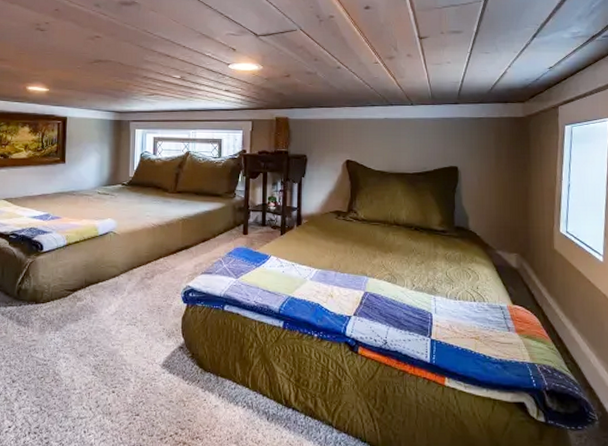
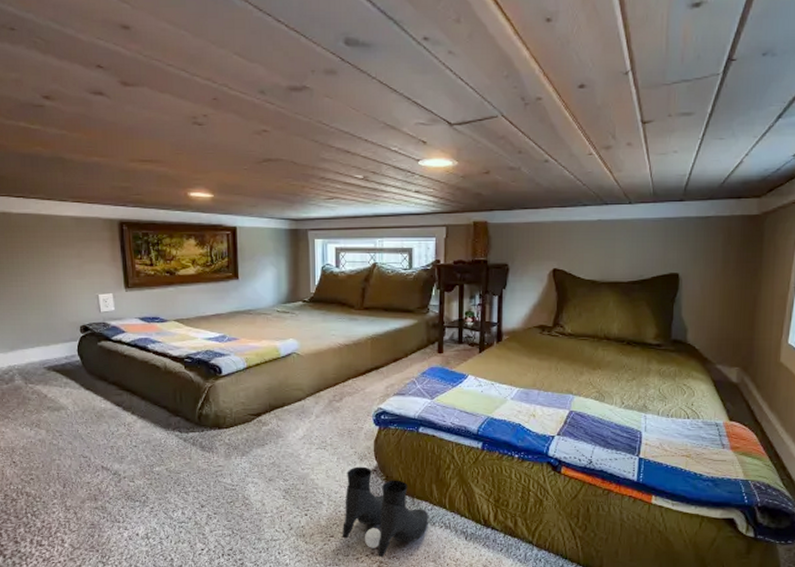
boots: none [147,343,232,438] -> present [342,466,428,558]

